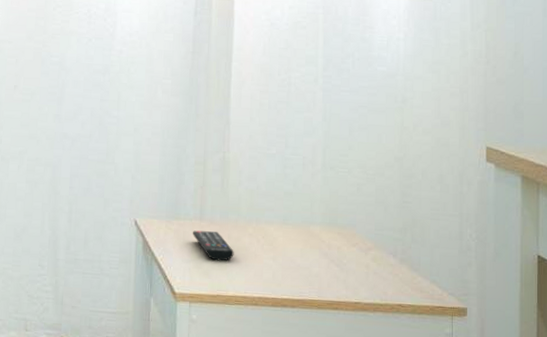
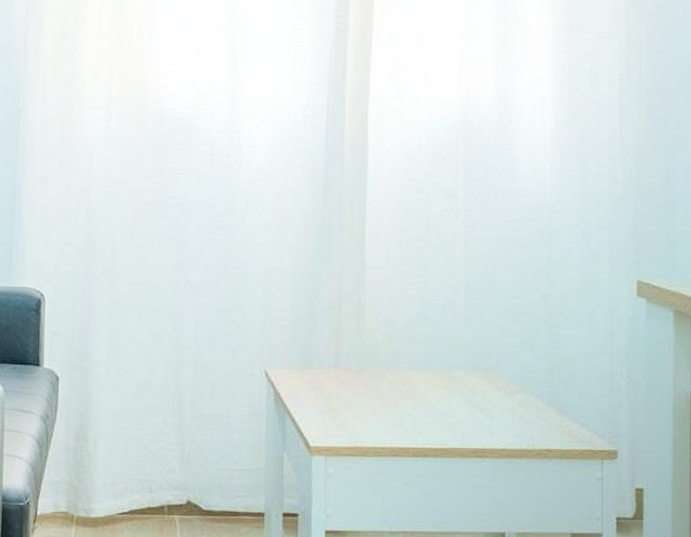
remote control: present [192,230,234,261] -> none [326,379,372,411]

